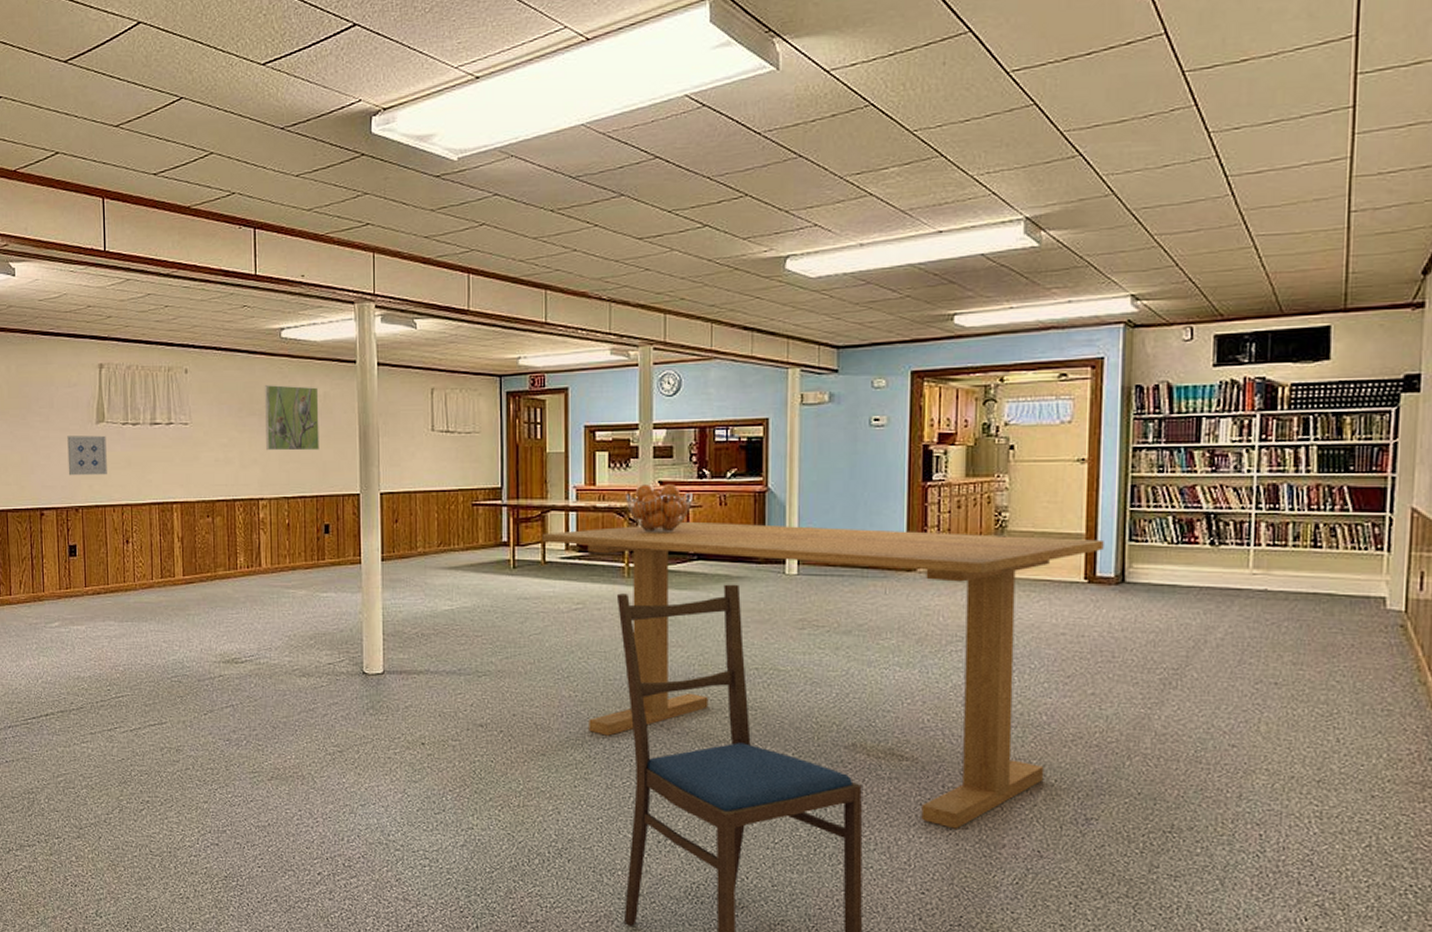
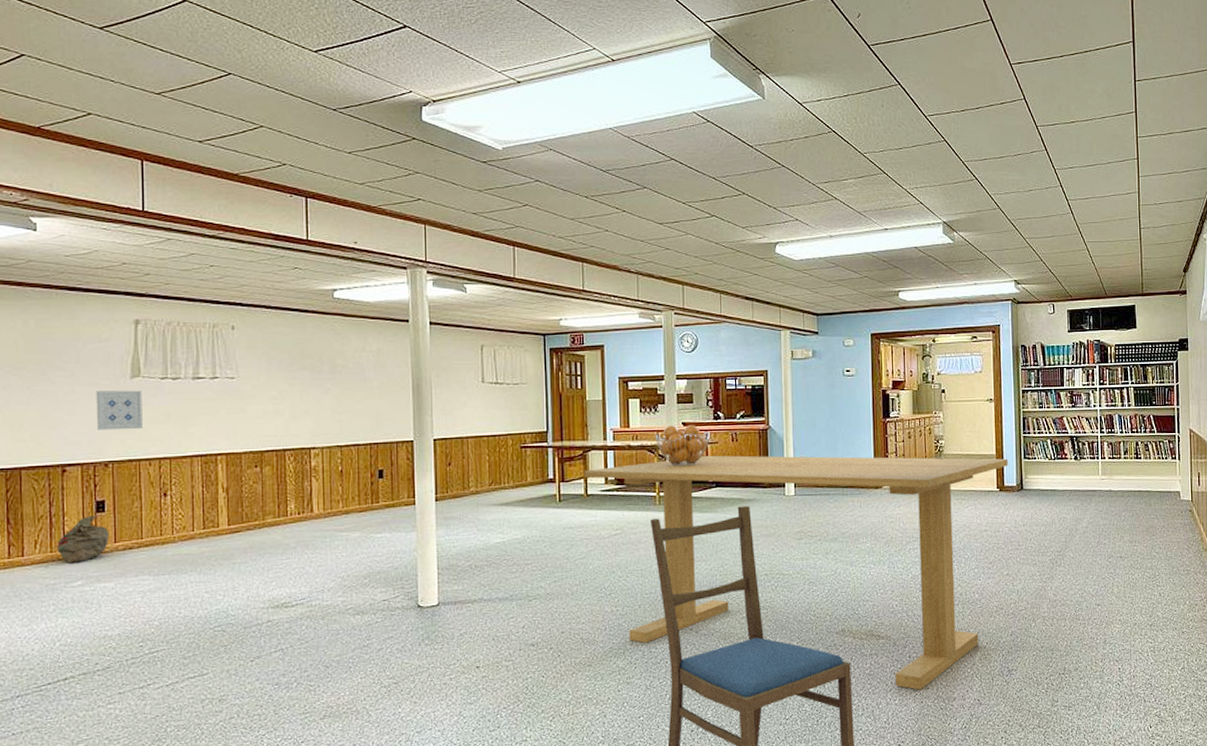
bag: none [38,559,81,605] -> present [57,515,110,563]
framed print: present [264,385,319,451] -> none [316,341,373,403]

